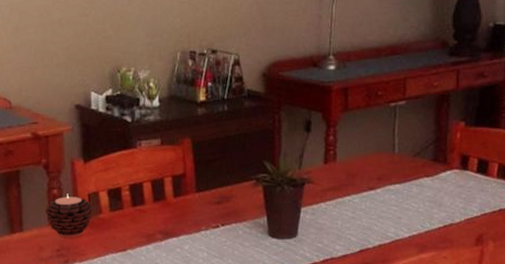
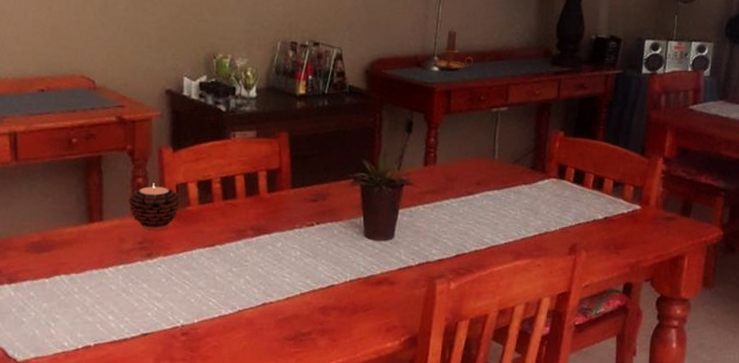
candlestick: none [329,26,369,69] -> present [433,28,473,72]

